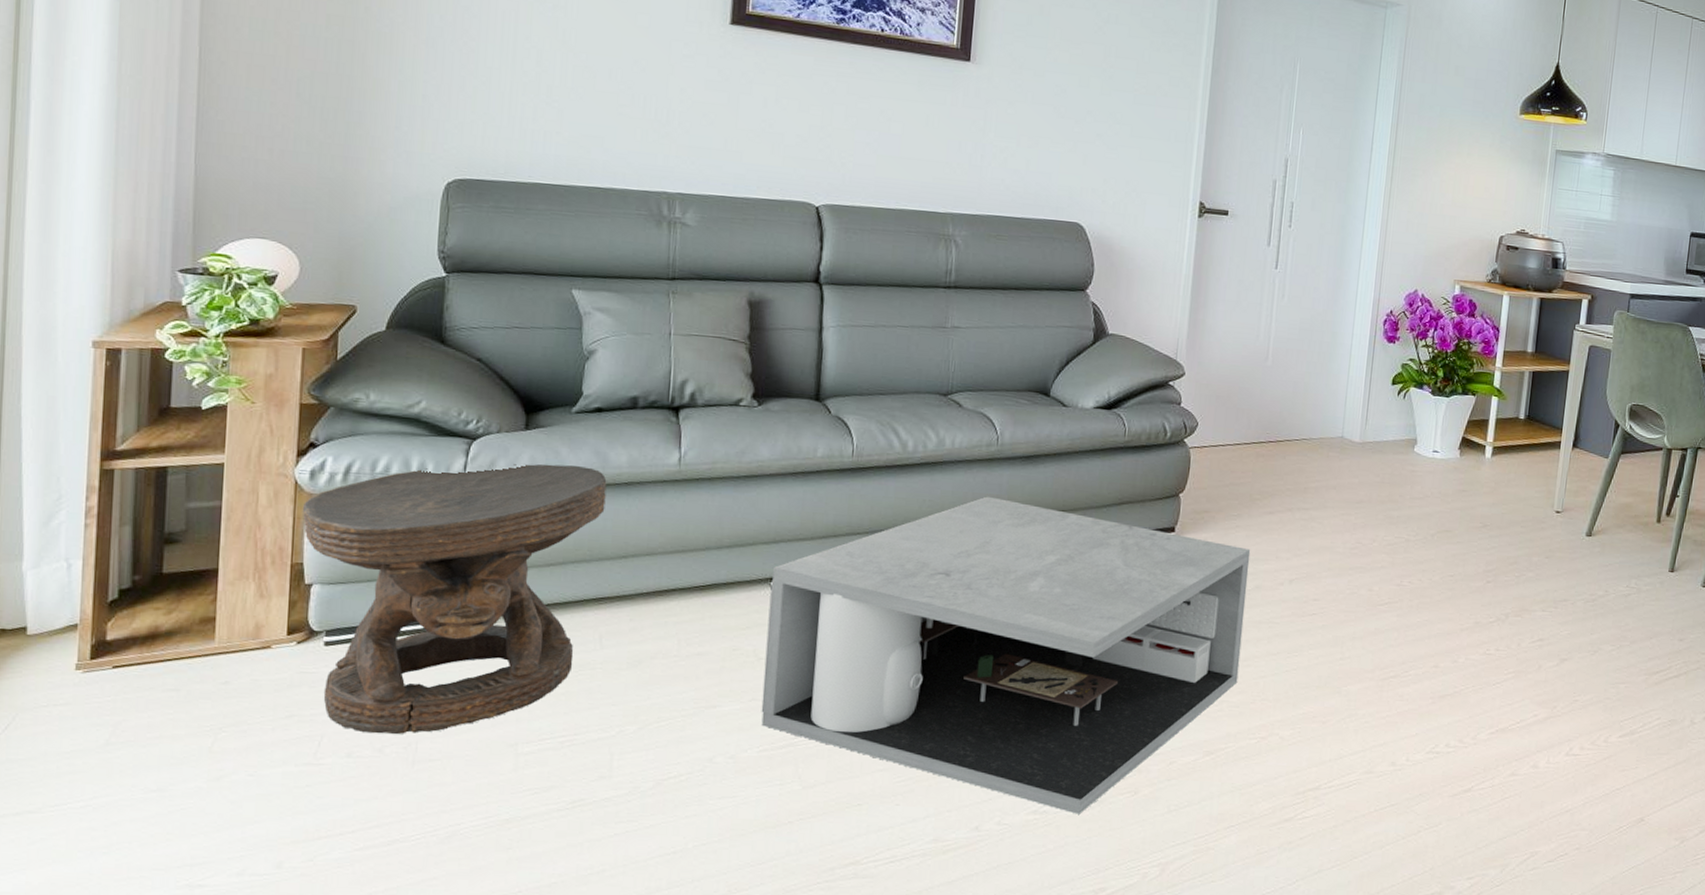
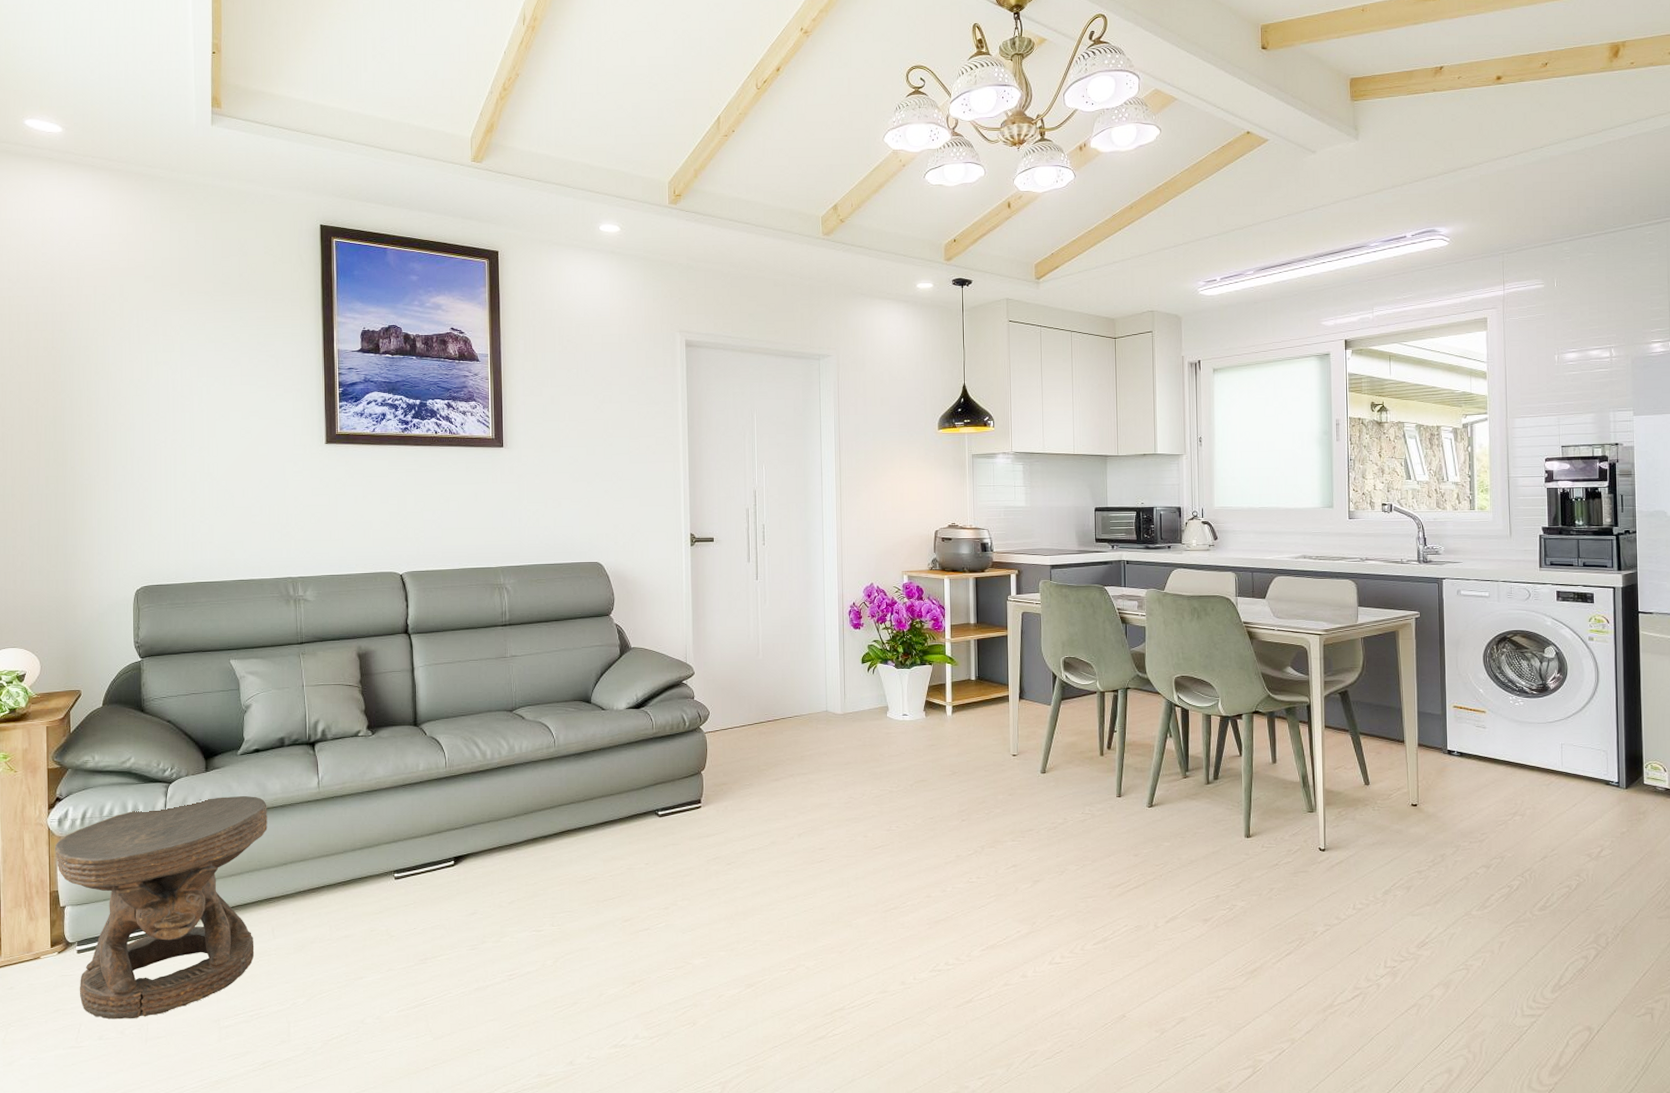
coffee table: present [761,496,1251,814] -> none [394,789,766,1045]

